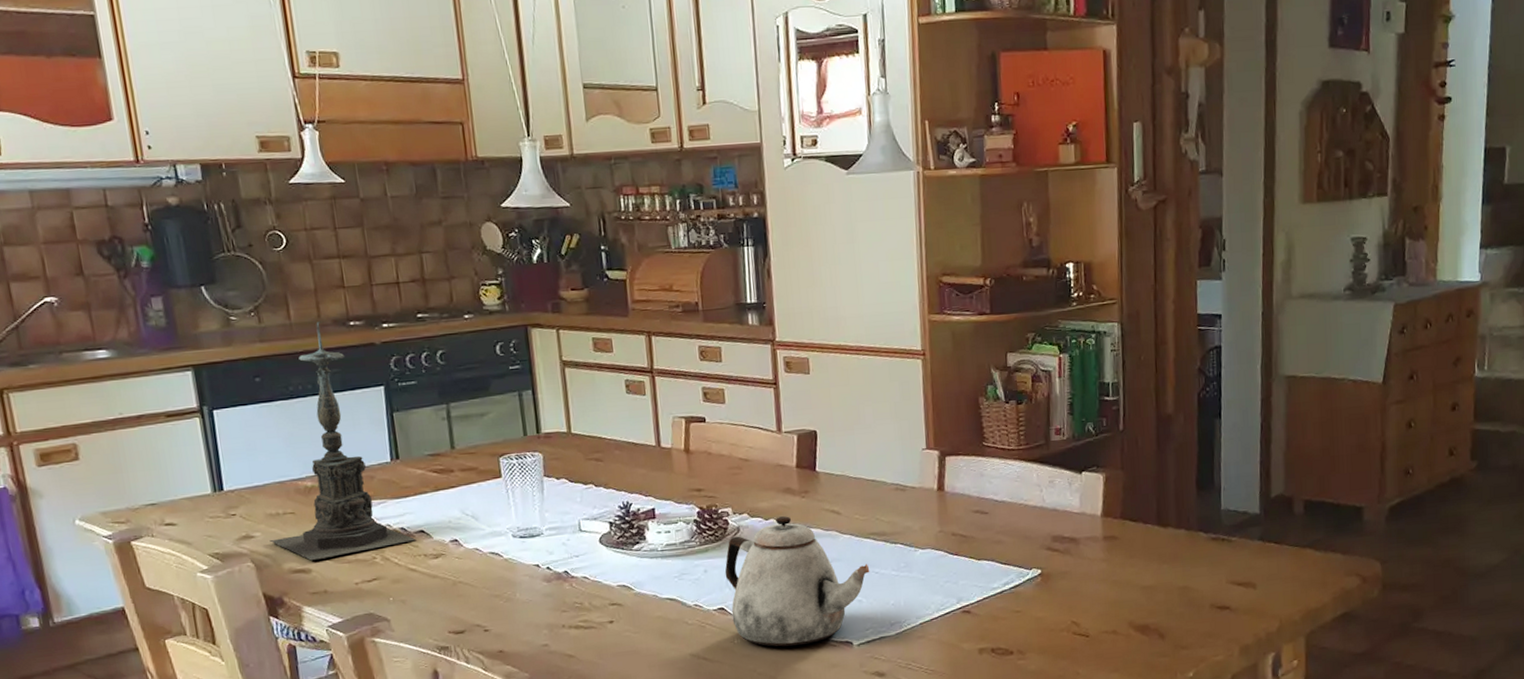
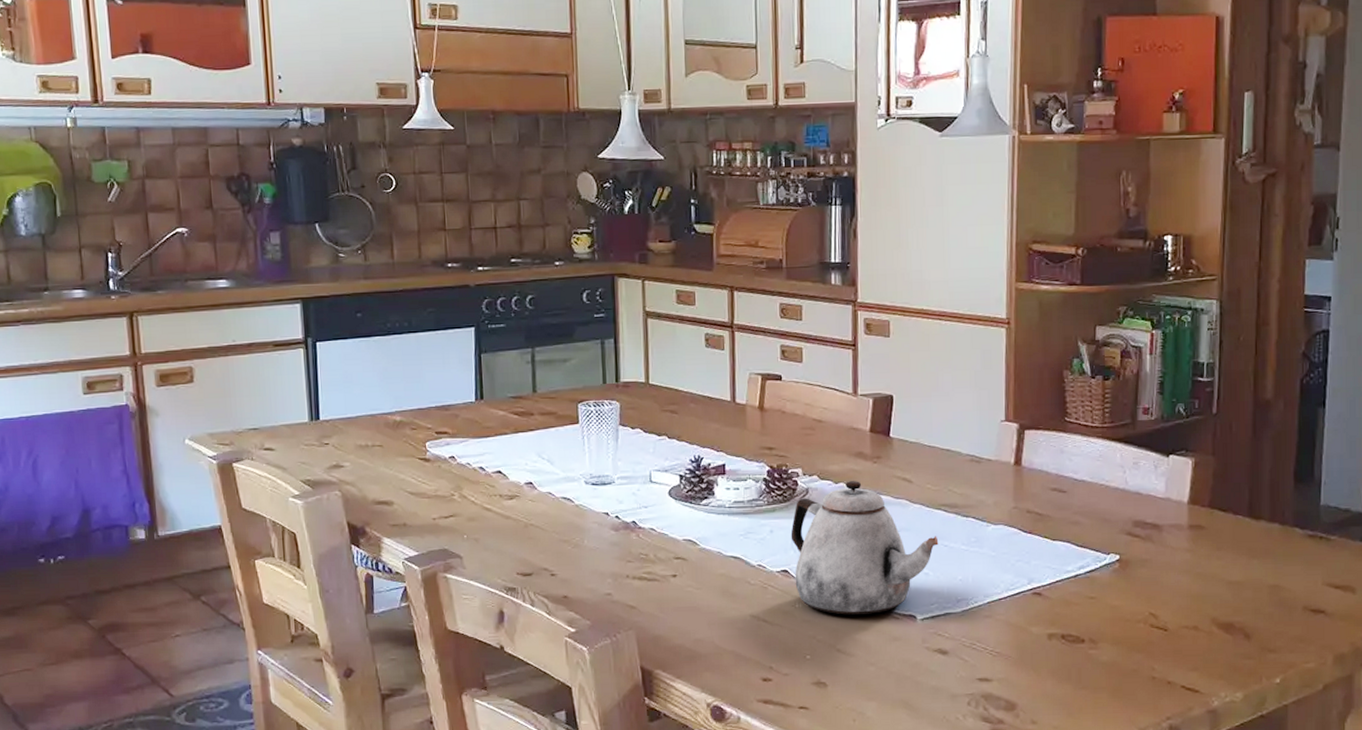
candle holder: present [270,322,416,561] -> none [358,262,493,493]

